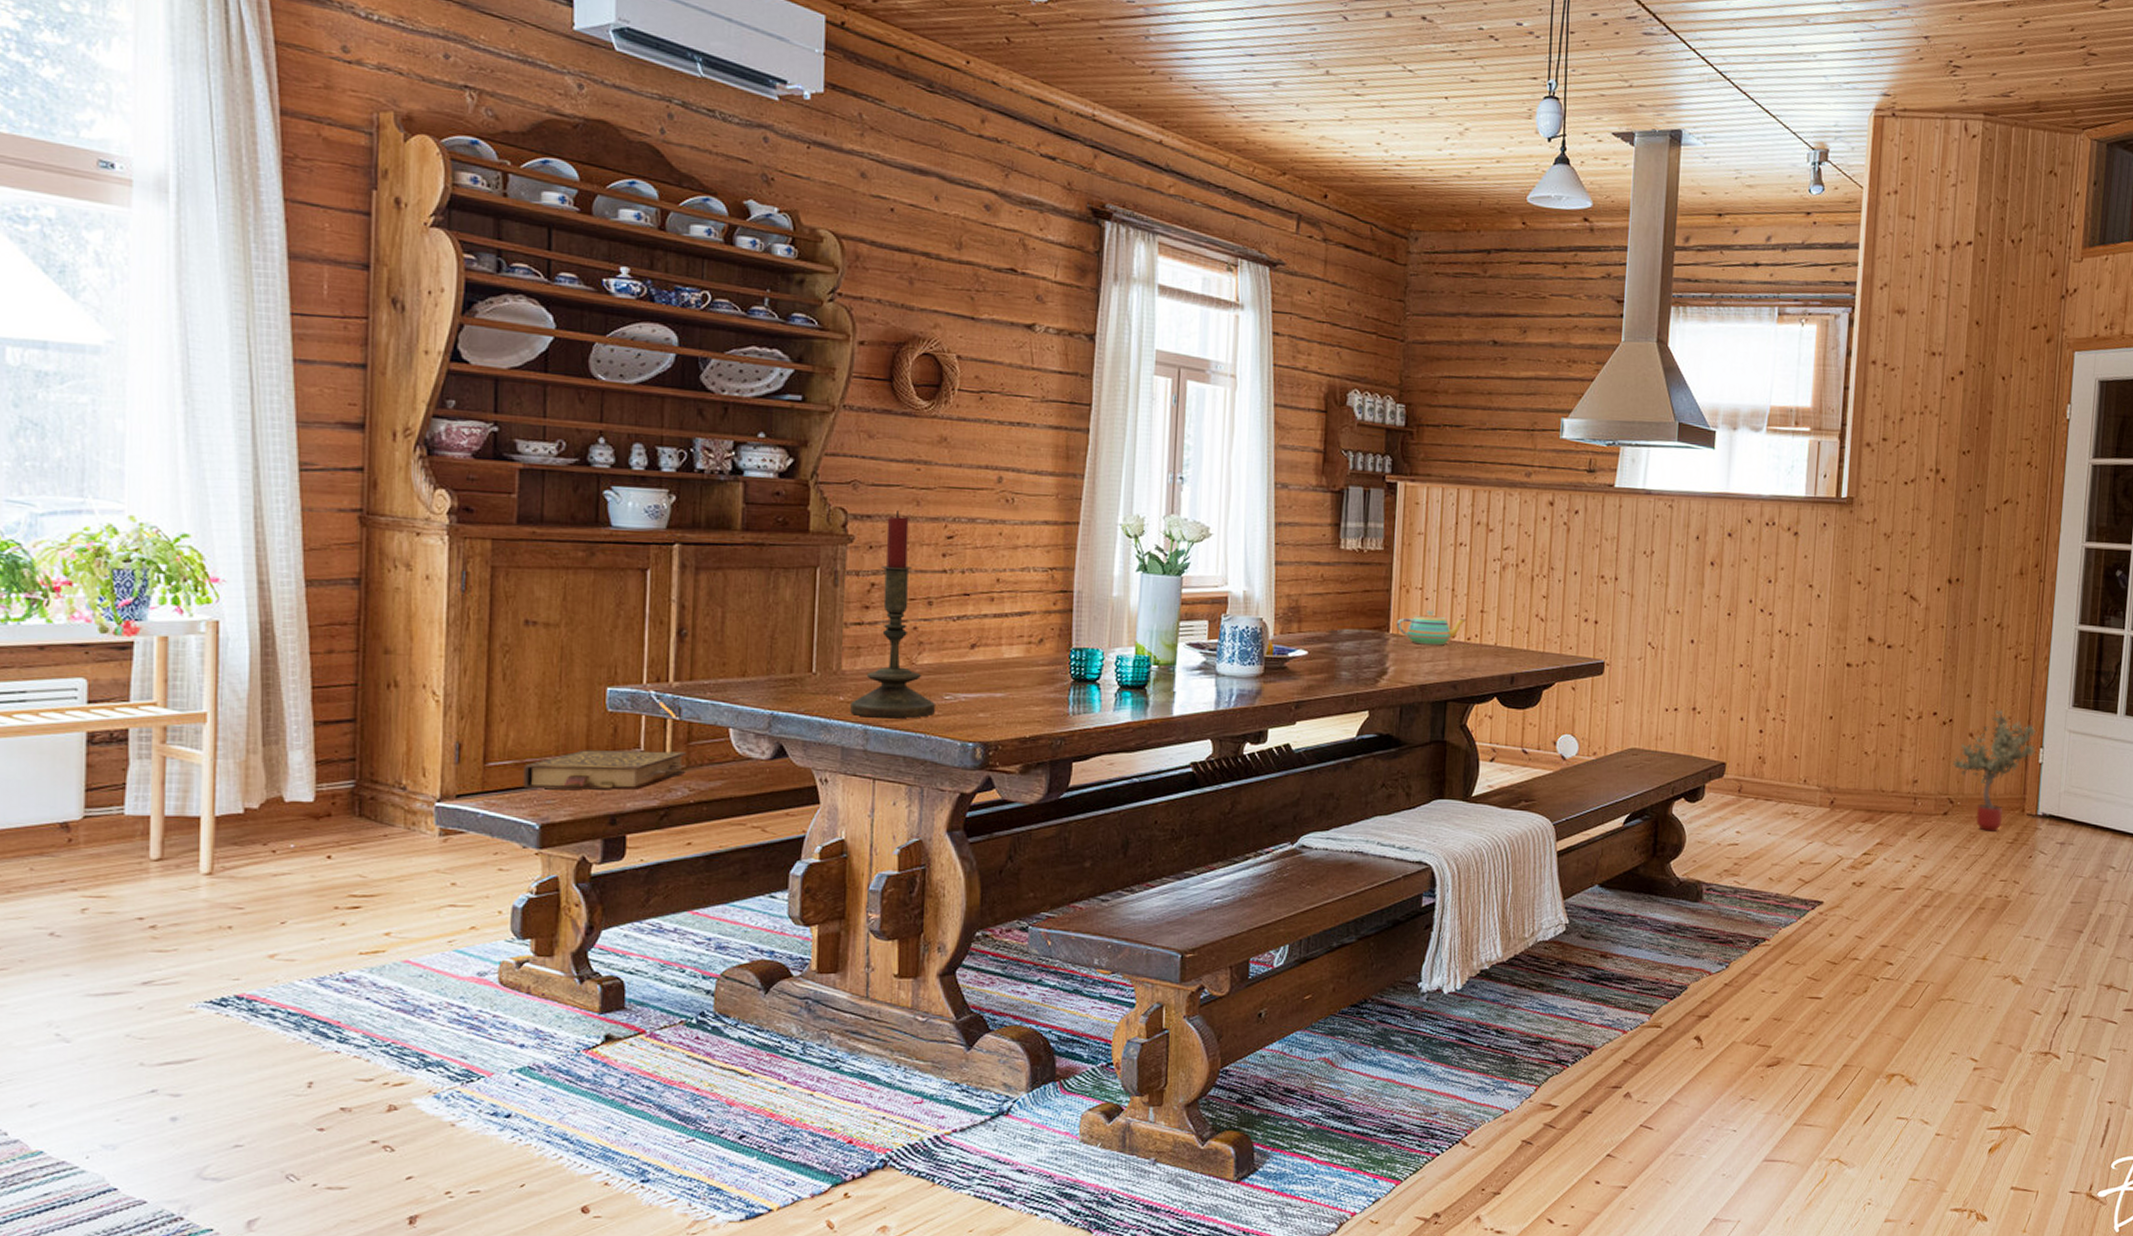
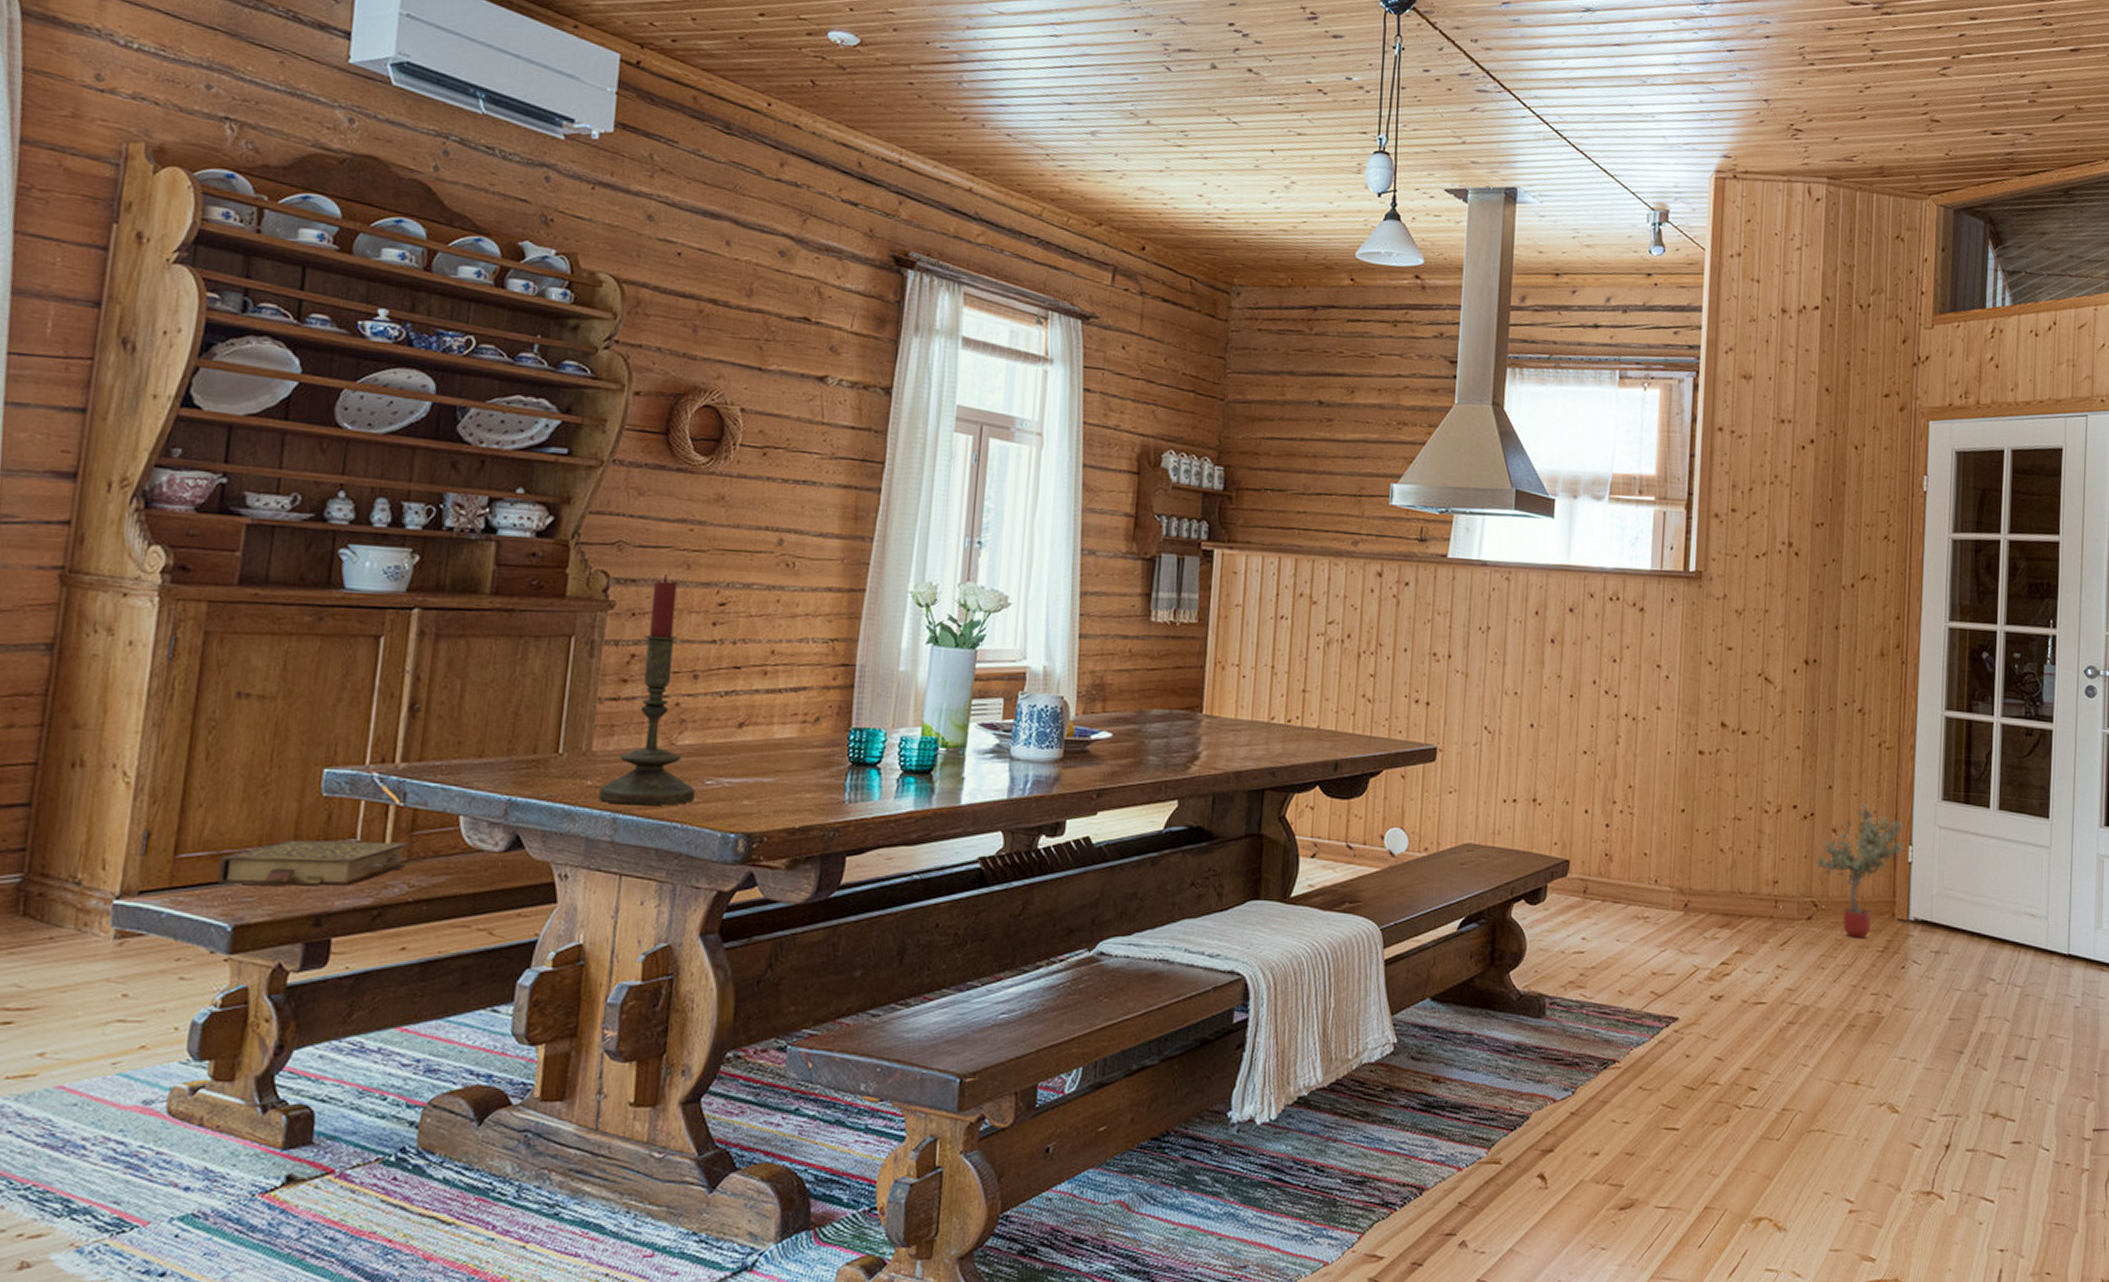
teapot: present [1396,610,1467,647] -> none [1210,688,1288,729]

